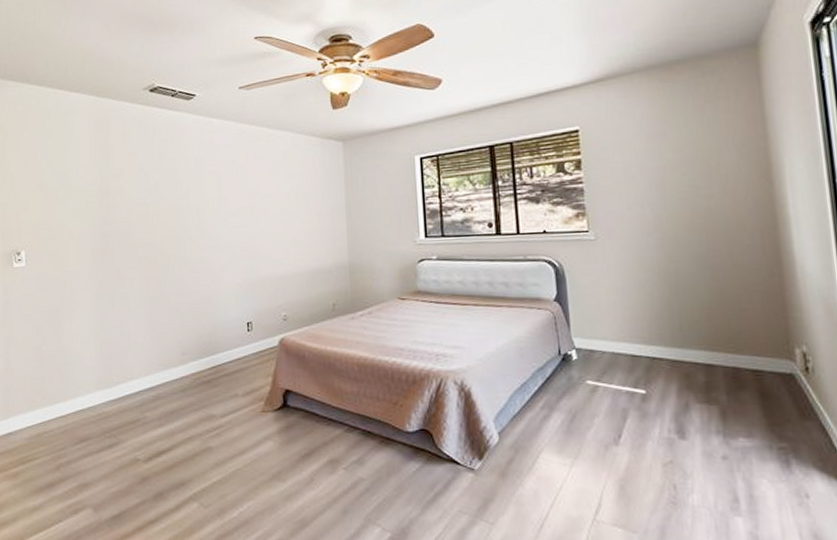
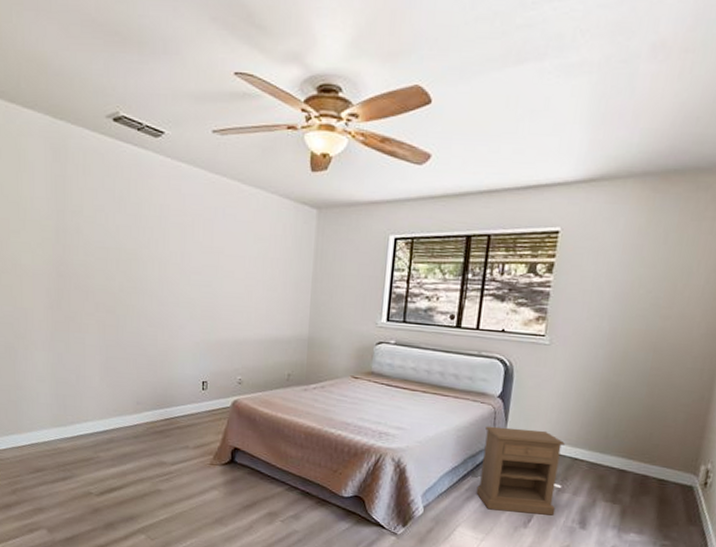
nightstand: none [548,330,646,428] -> present [476,426,565,516]

